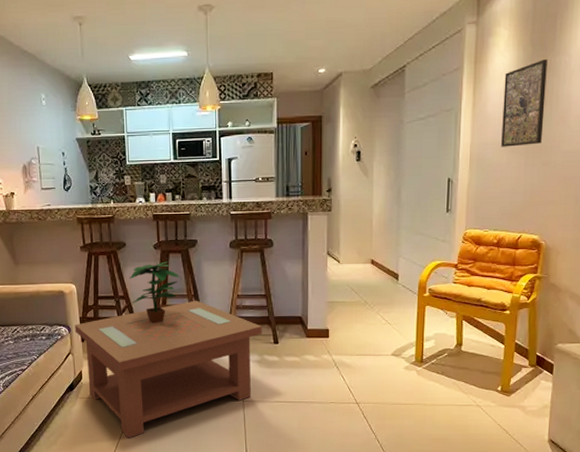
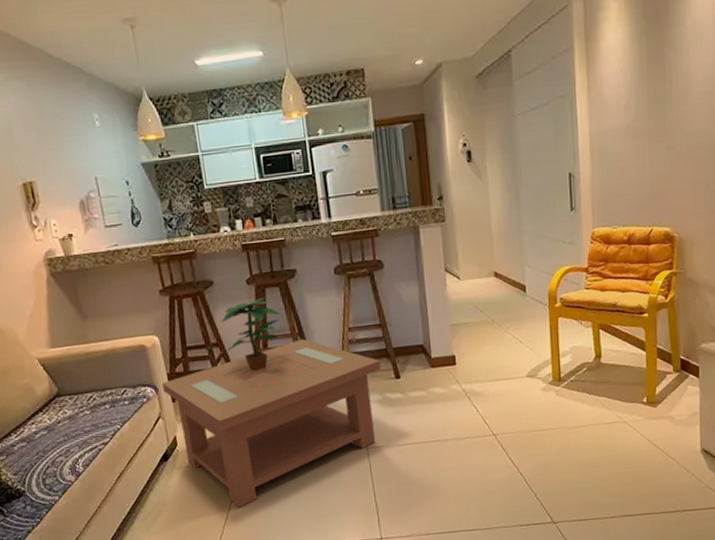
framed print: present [501,59,548,147] -> none [618,32,665,133]

